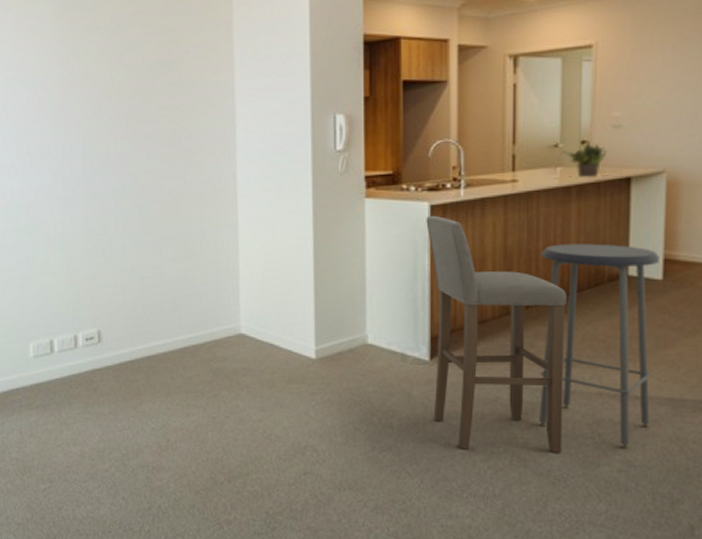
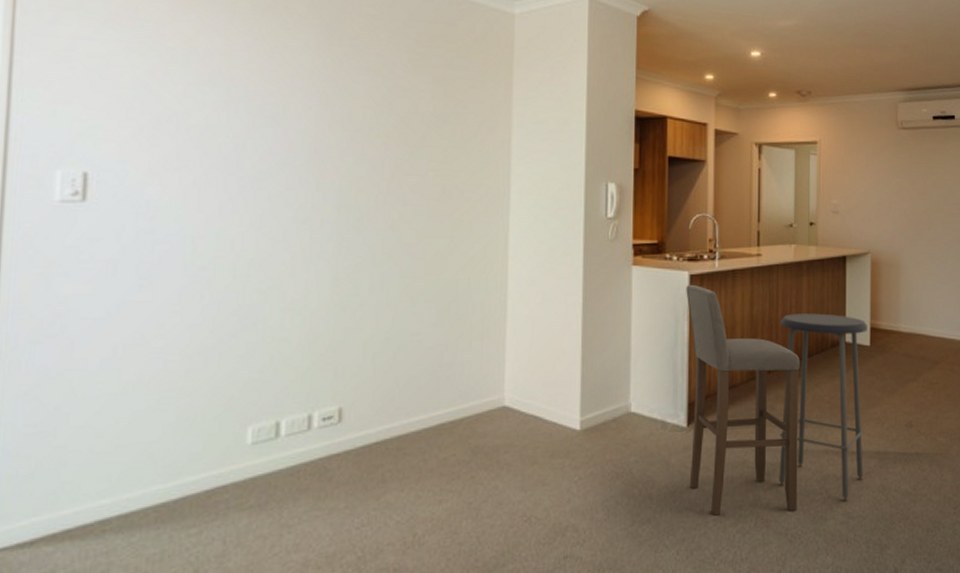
potted plant: present [563,141,606,178] -> none [796,223,828,255]

